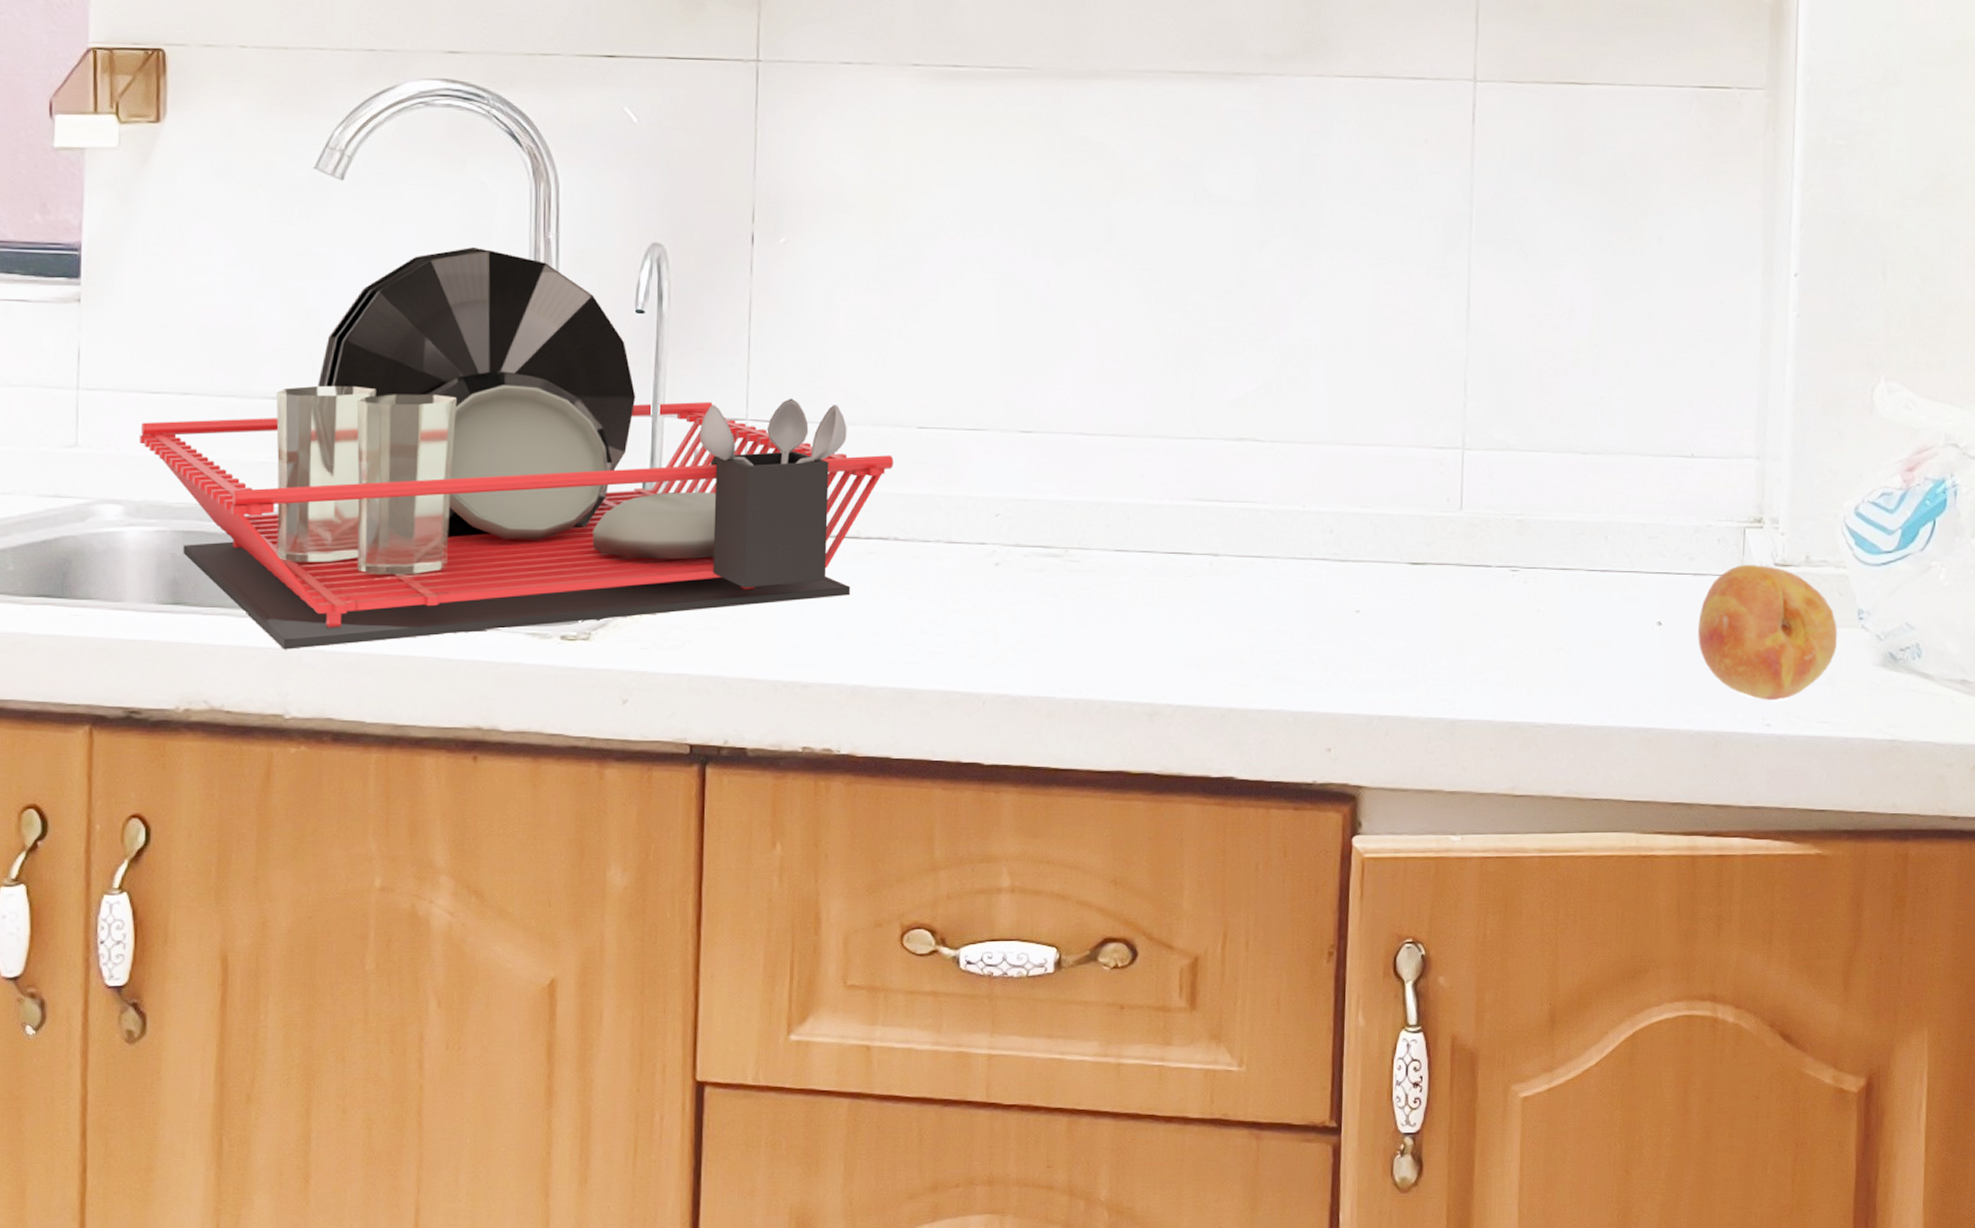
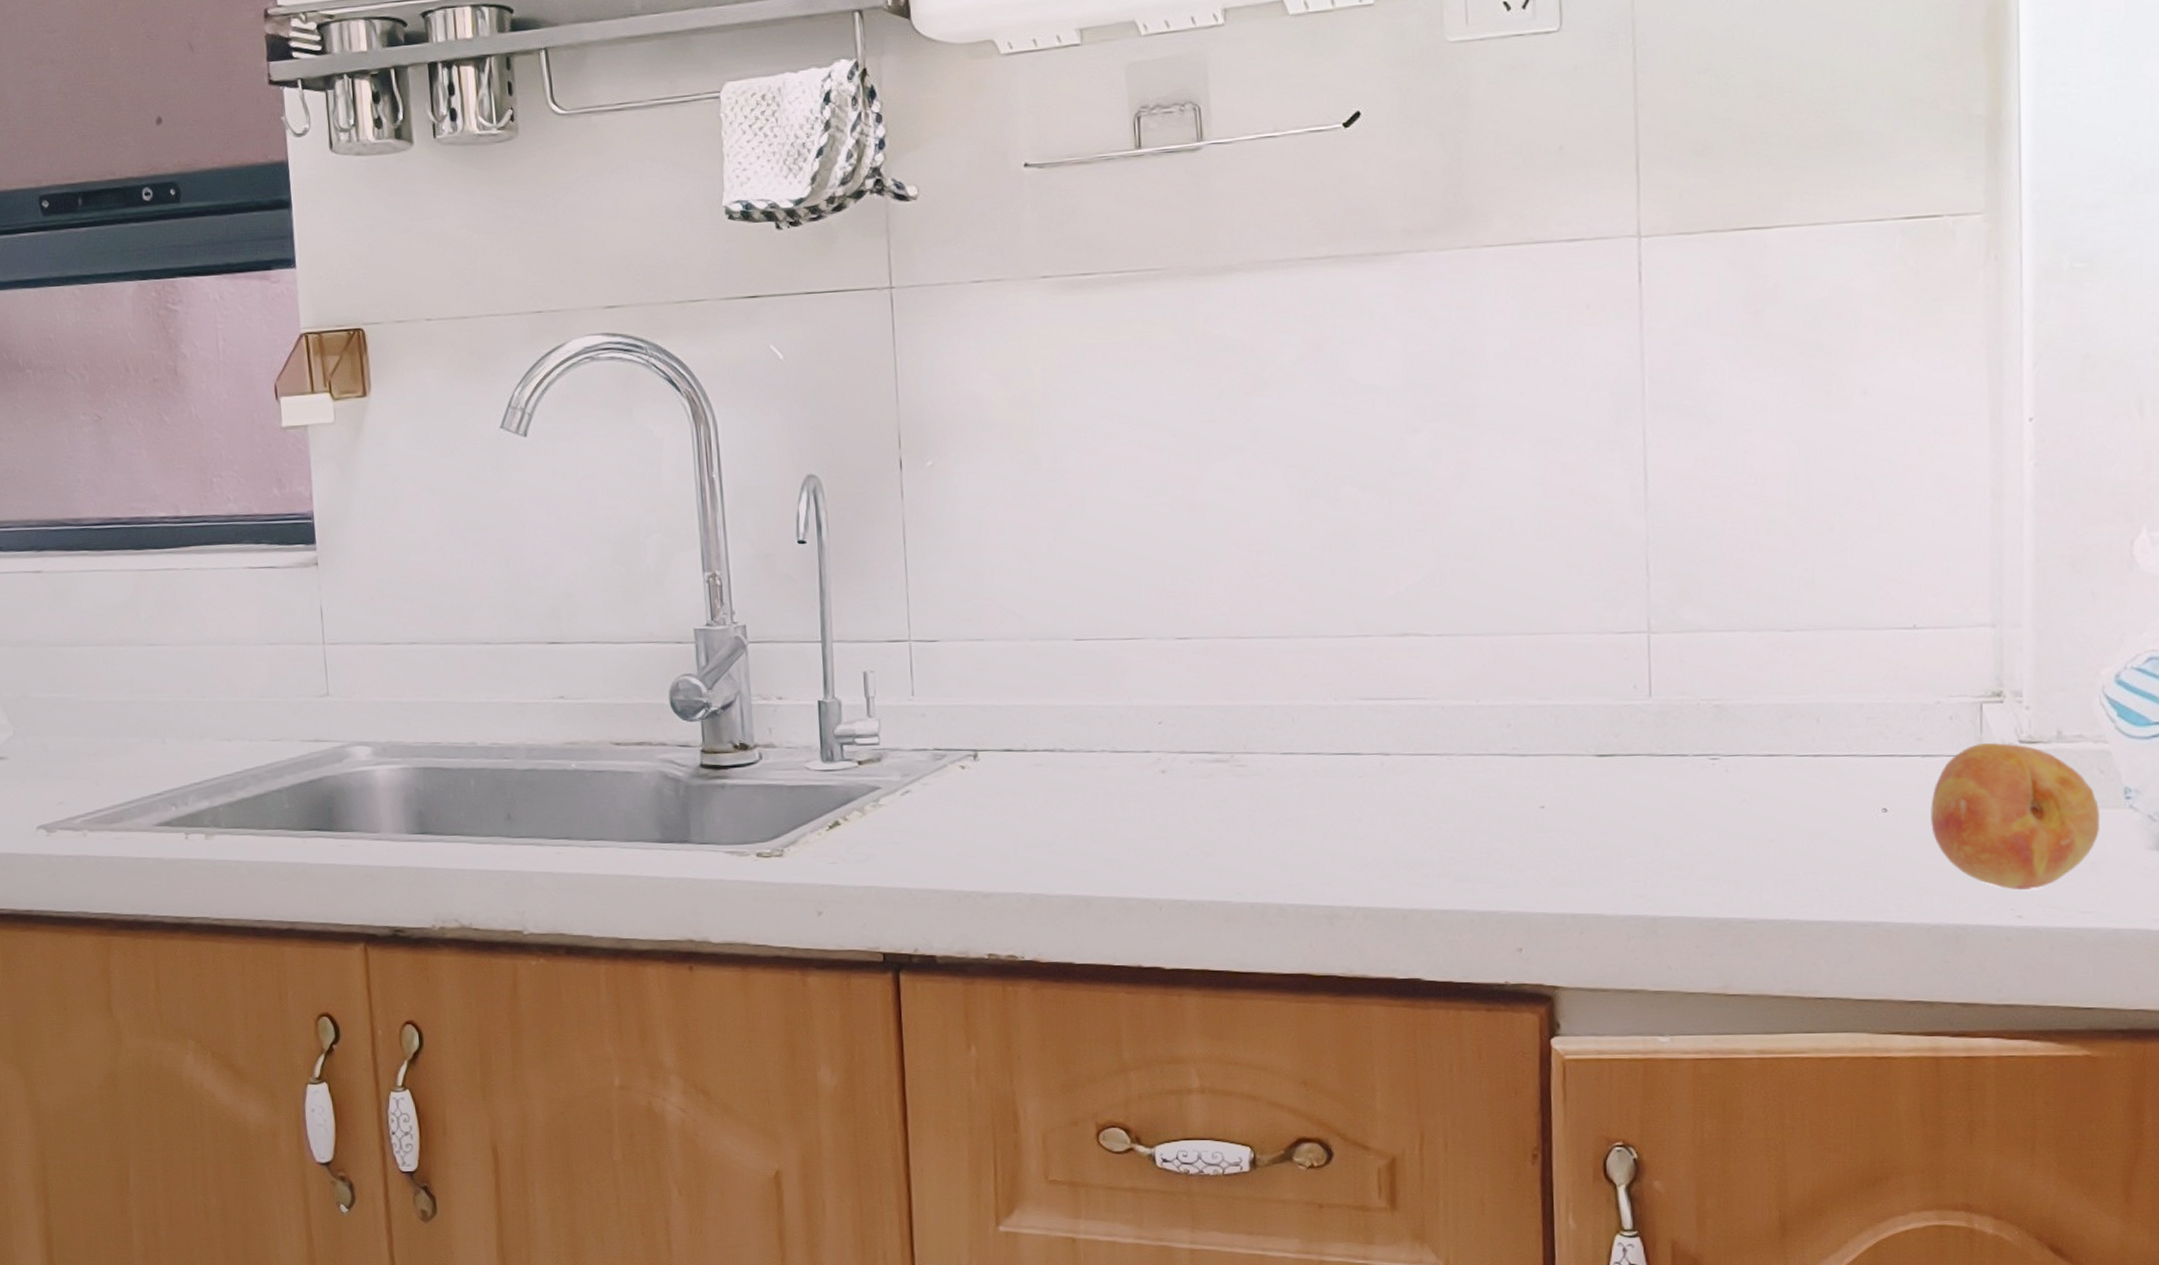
dish rack: present [140,246,893,650] -> none [378,490,1054,872]

